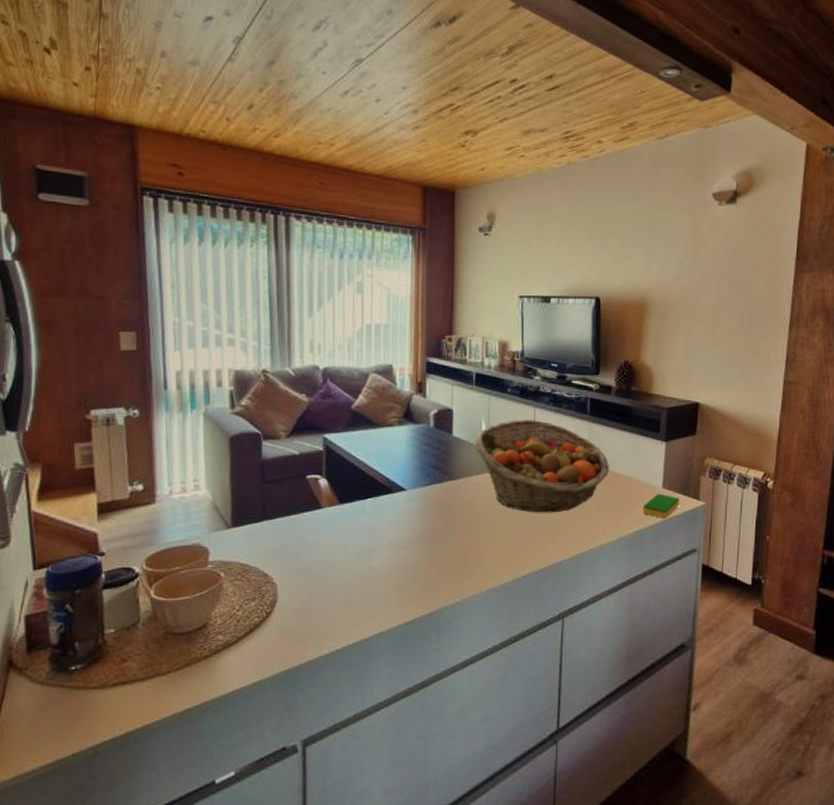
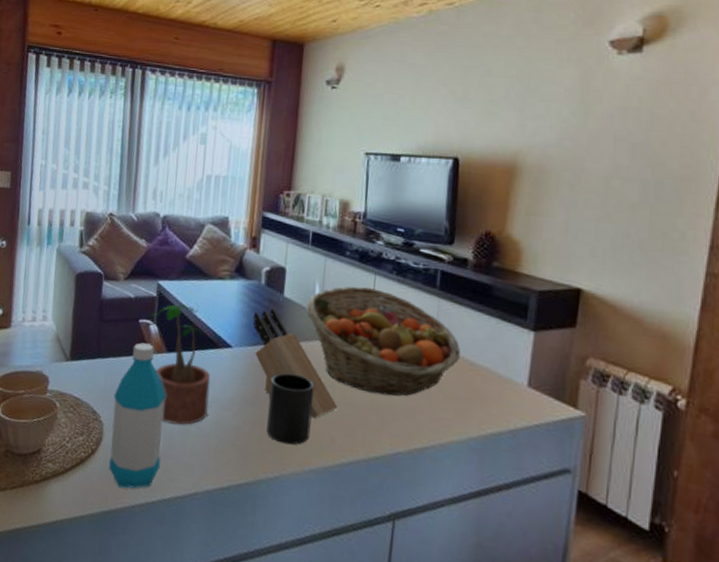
water bottle: none [285,498,343,644] -> present [109,342,166,489]
potted plant: none [317,455,388,572] -> present [149,304,211,425]
knife block: none [424,448,508,543] -> present [253,308,337,418]
mug: none [445,506,487,571] -> present [266,373,315,445]
dish sponge: present [642,493,680,519] -> none [500,392,551,426]

